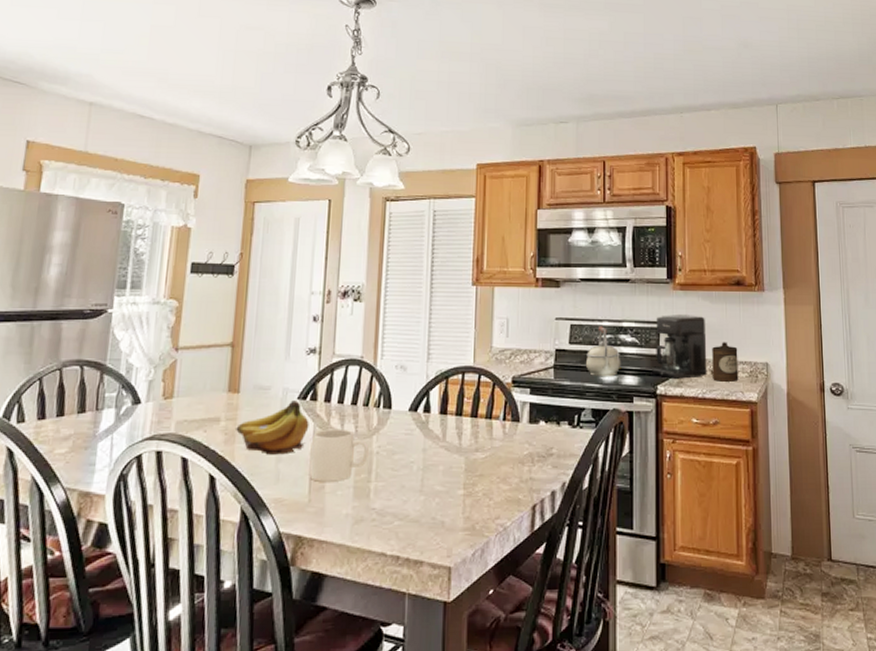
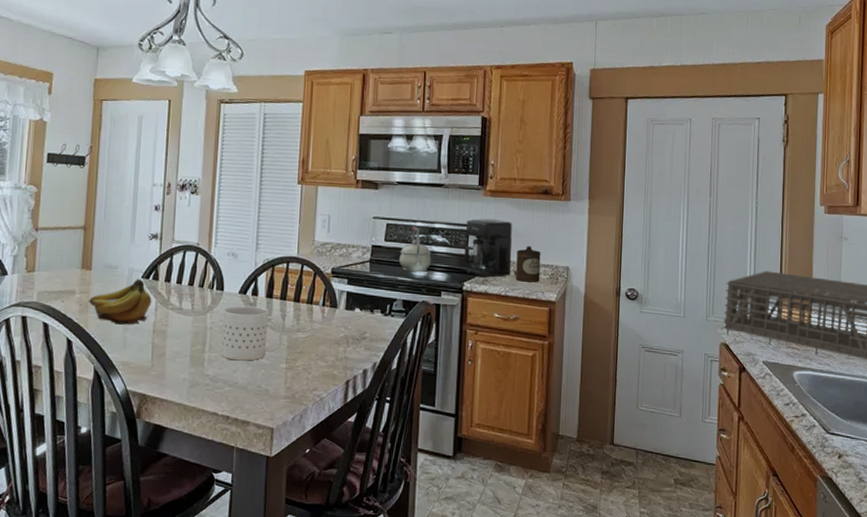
mug: present [309,429,369,482] -> none [152,305,204,350]
mug: none [389,425,459,489] -> present [221,306,283,361]

